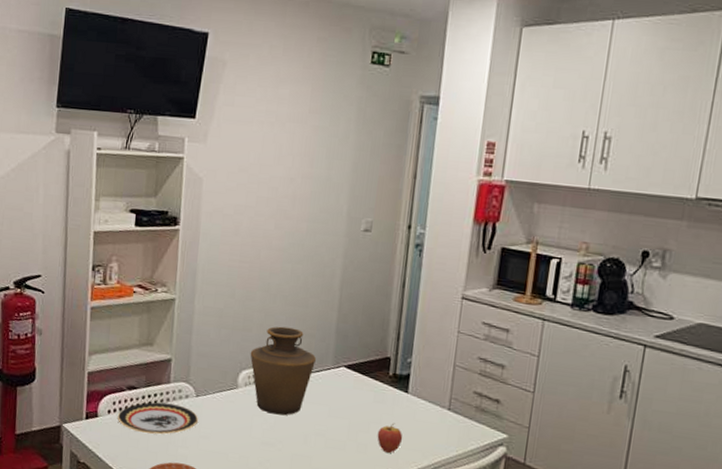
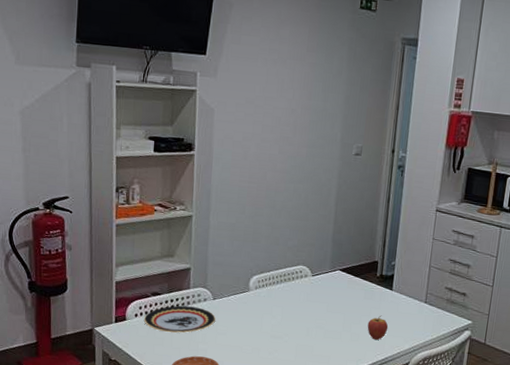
vase: present [250,326,316,416] -> none [259,237,316,313]

